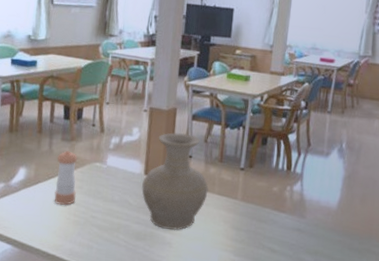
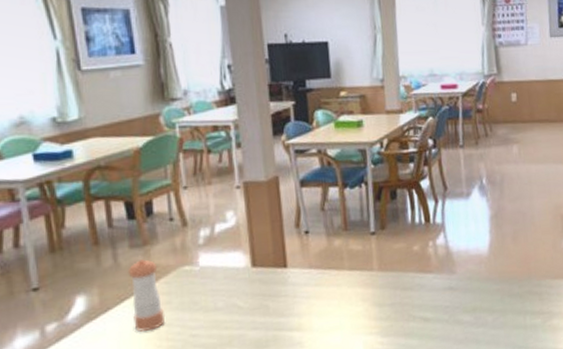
vase: present [142,132,209,231] -> none [251,205,337,328]

